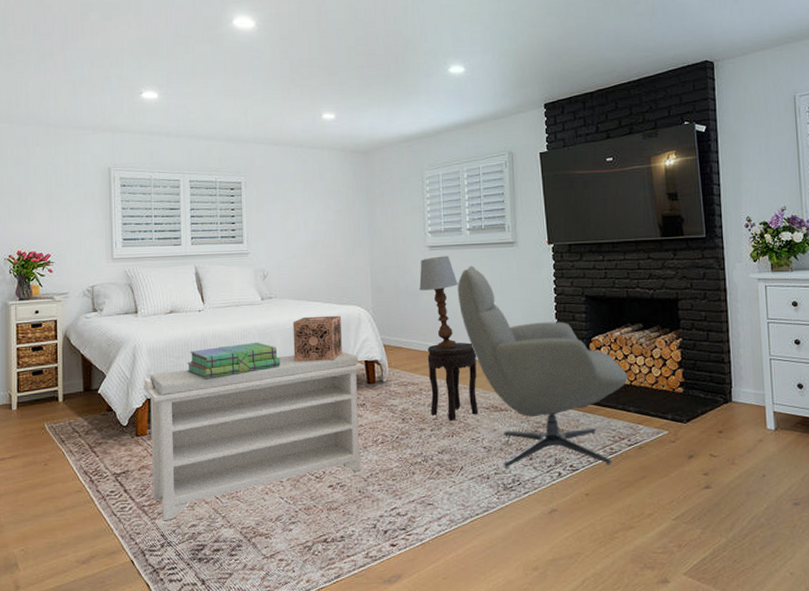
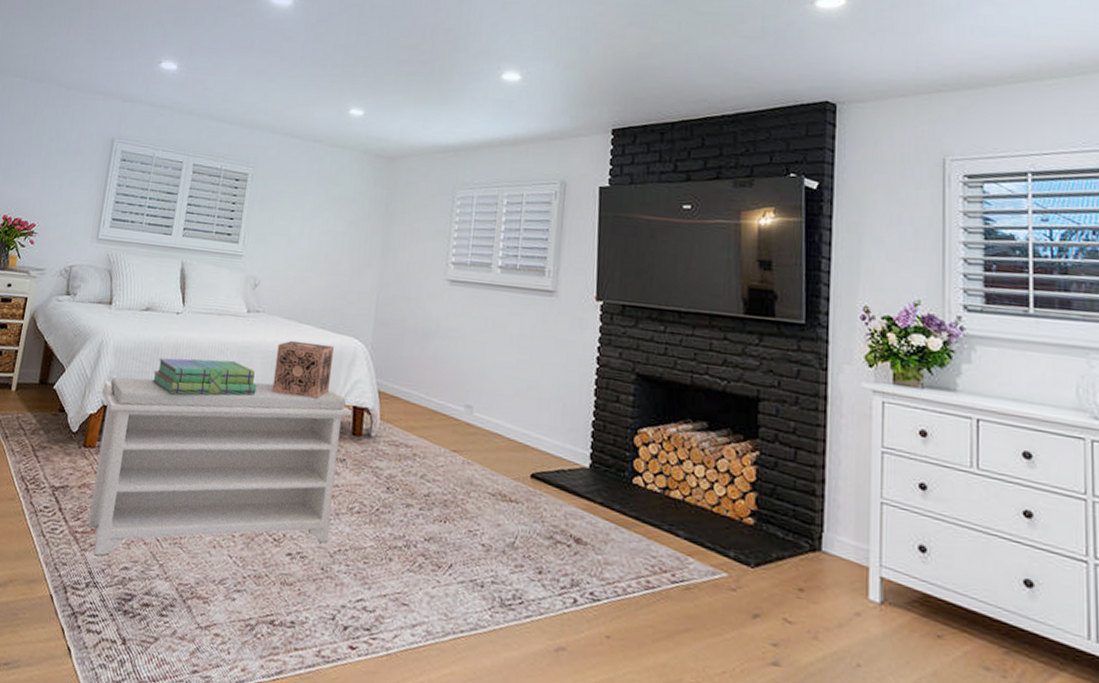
table lamp: present [419,256,458,349] -> none [431,293,479,410]
side table: present [427,342,478,421] -> none [422,401,488,503]
chair: present [457,265,628,468] -> none [475,311,680,604]

